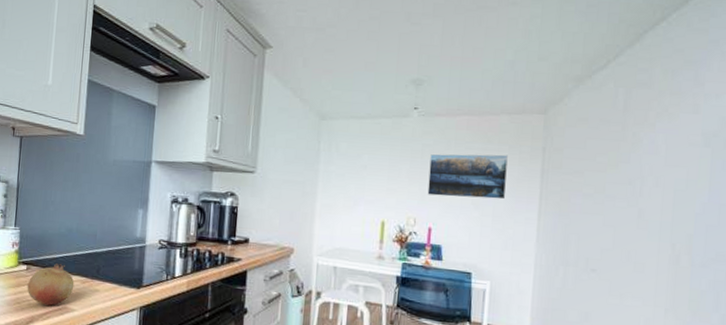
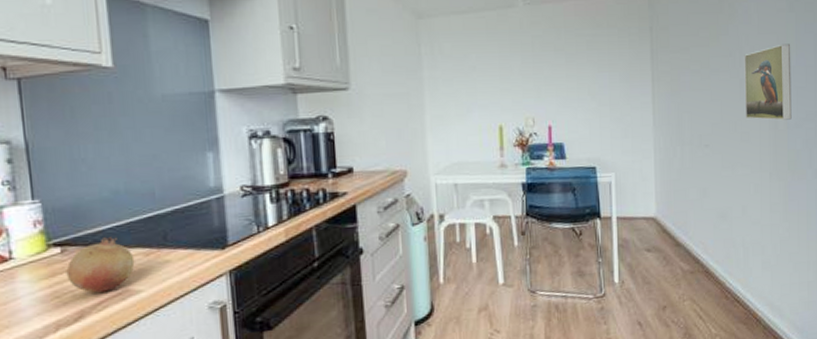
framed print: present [427,154,508,200] -> none [541,38,620,91]
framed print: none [641,178,703,258] -> present [744,43,792,120]

